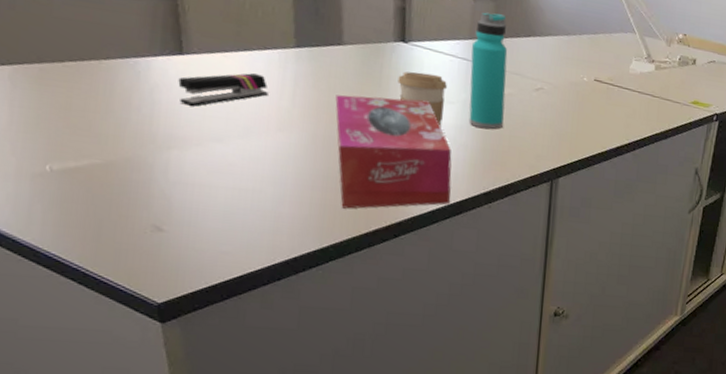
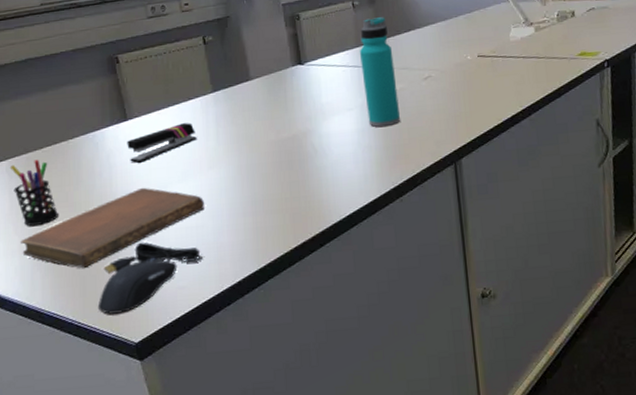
pen holder: none [14,72,77,151] -> present [9,159,60,227]
notebook: none [18,134,266,211] -> present [21,187,204,269]
computer mouse: none [114,194,255,269] -> present [97,242,203,314]
tissue box: present [335,95,452,209] -> none [251,113,365,228]
coffee cup: present [398,71,447,128] -> none [301,86,345,135]

